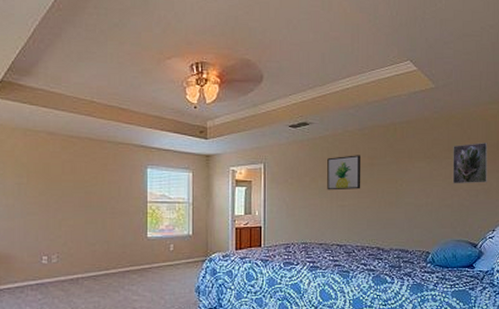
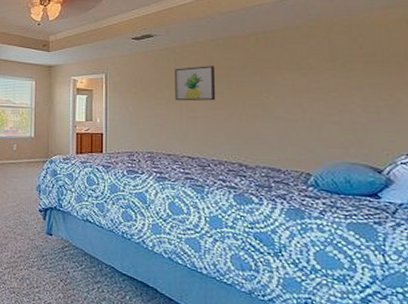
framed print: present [452,143,488,184] -> none [338,52,393,99]

